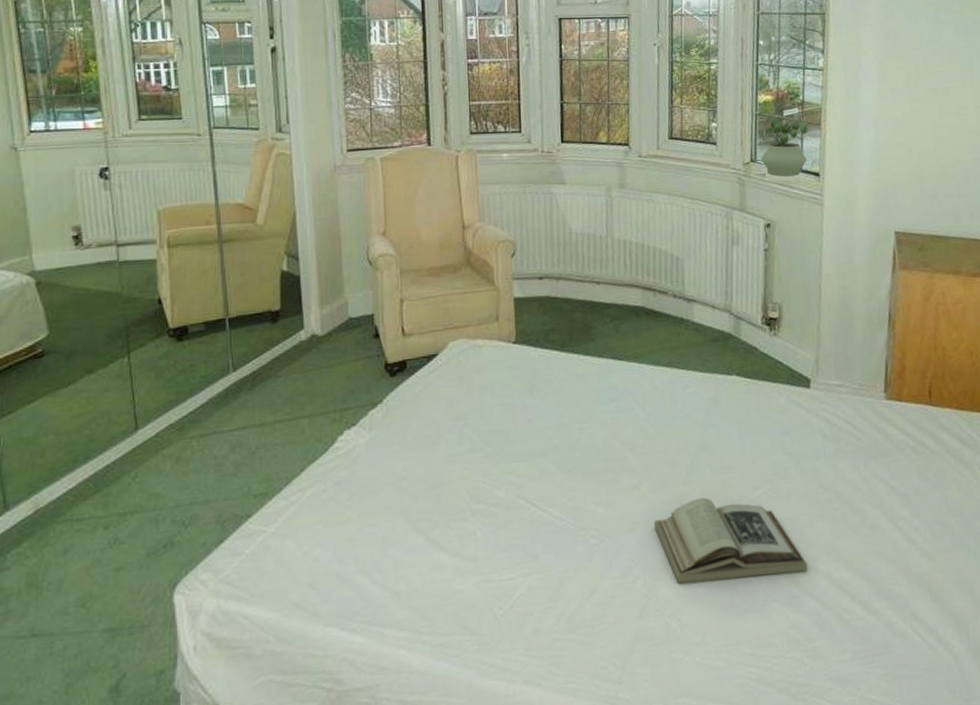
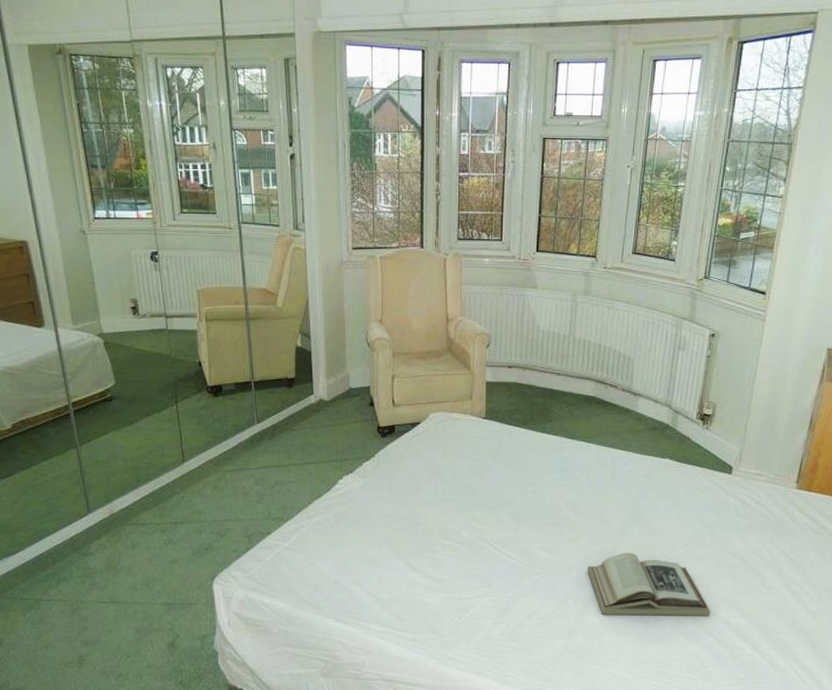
potted plant: present [761,115,808,177] -> none [714,238,761,293]

